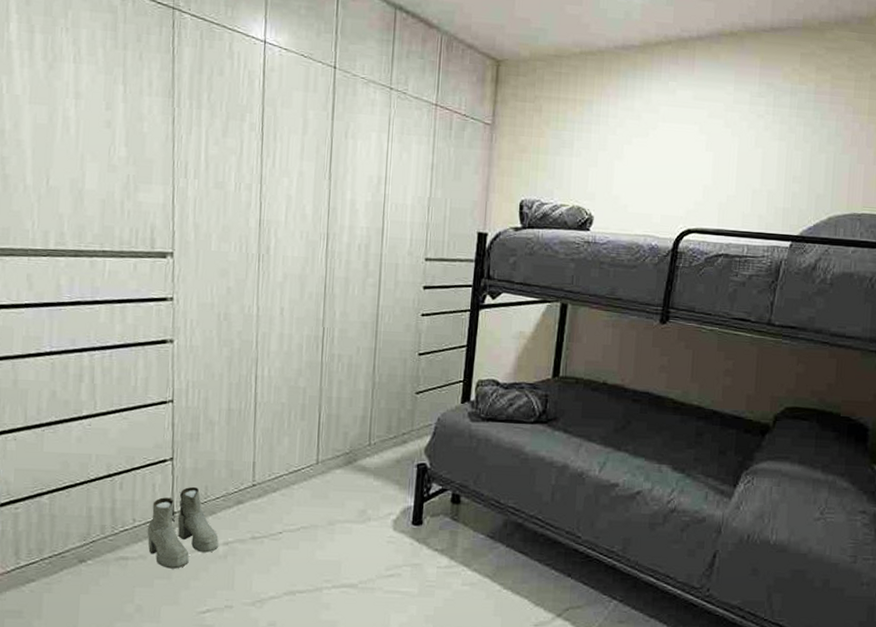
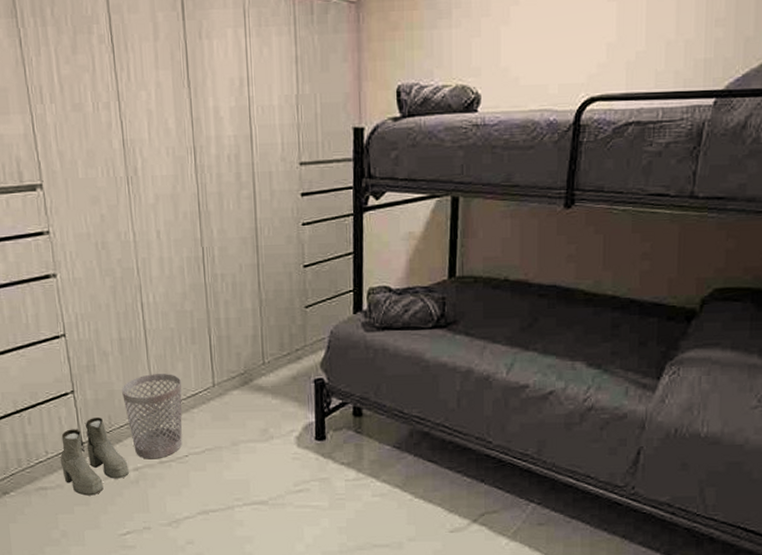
wastebasket: none [222,447,286,535] -> present [121,374,183,460]

